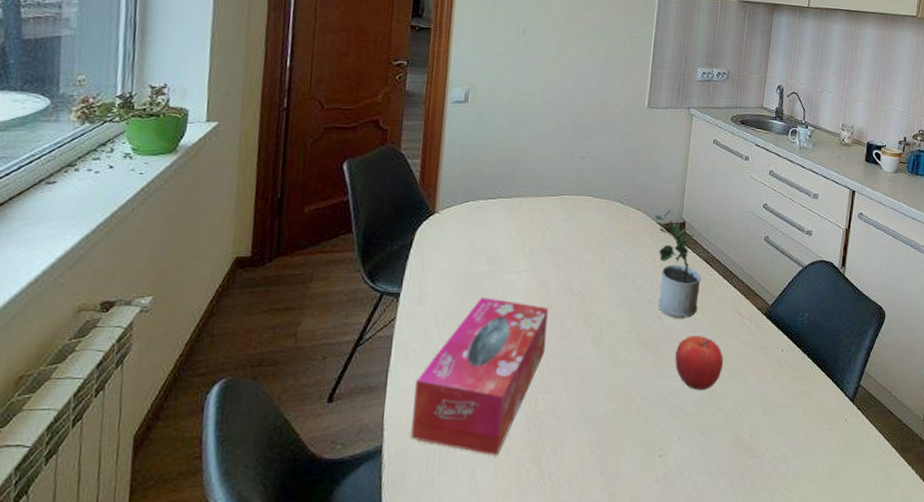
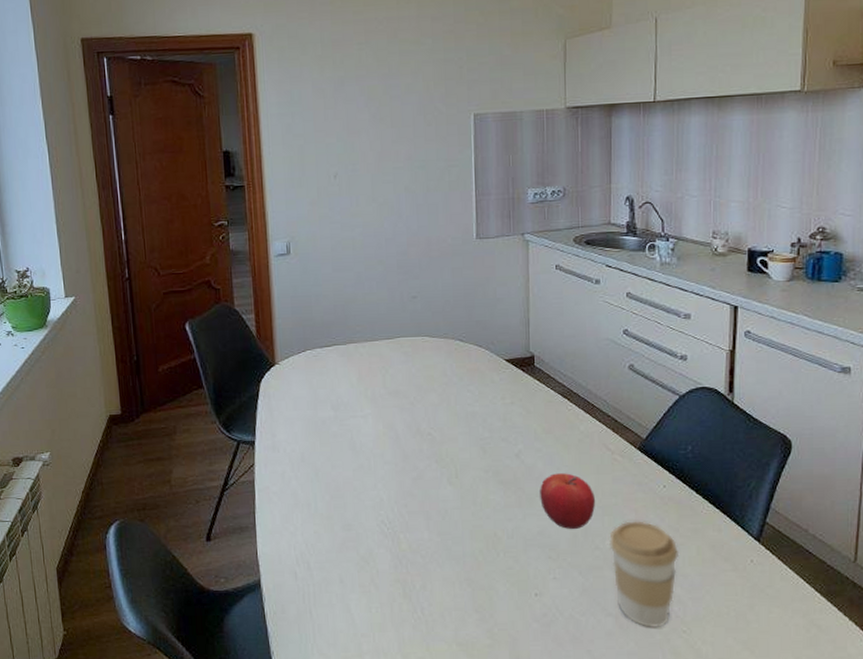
tissue box: present [411,297,549,456] -> none [282,442,401,592]
potted plant: present [654,210,701,319] -> none [499,344,560,457]
coffee cup: none [730,382,789,486] -> present [608,521,680,627]

